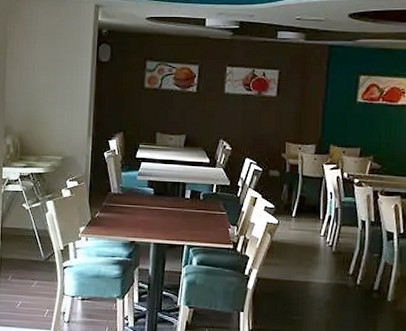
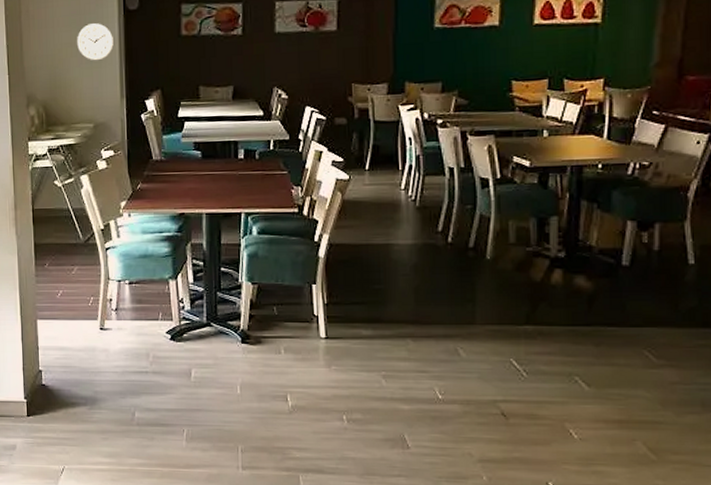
wall clock: none [52,70,85,103] -> present [76,23,114,61]

